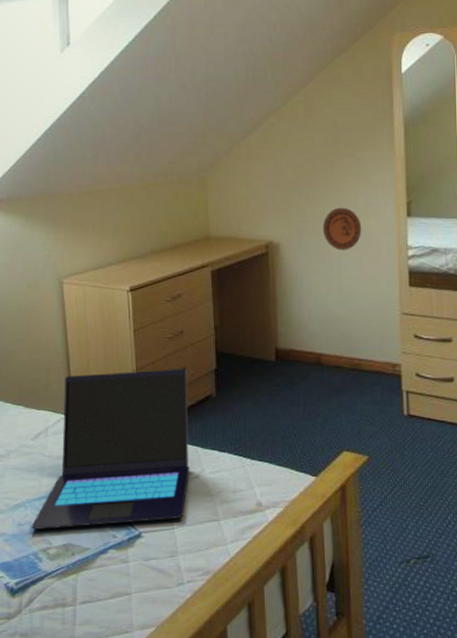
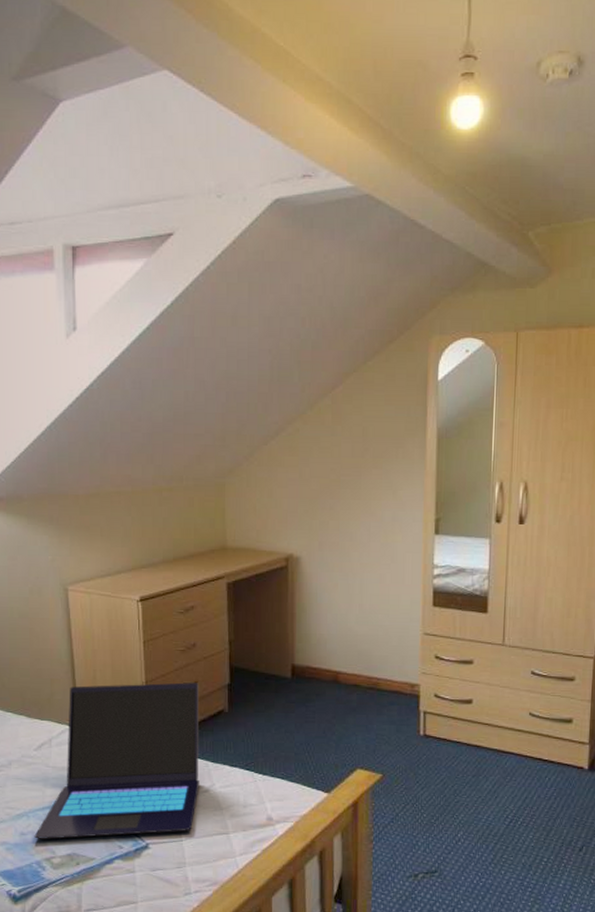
decorative plate: present [322,207,362,250] -> none [346,521,387,567]

